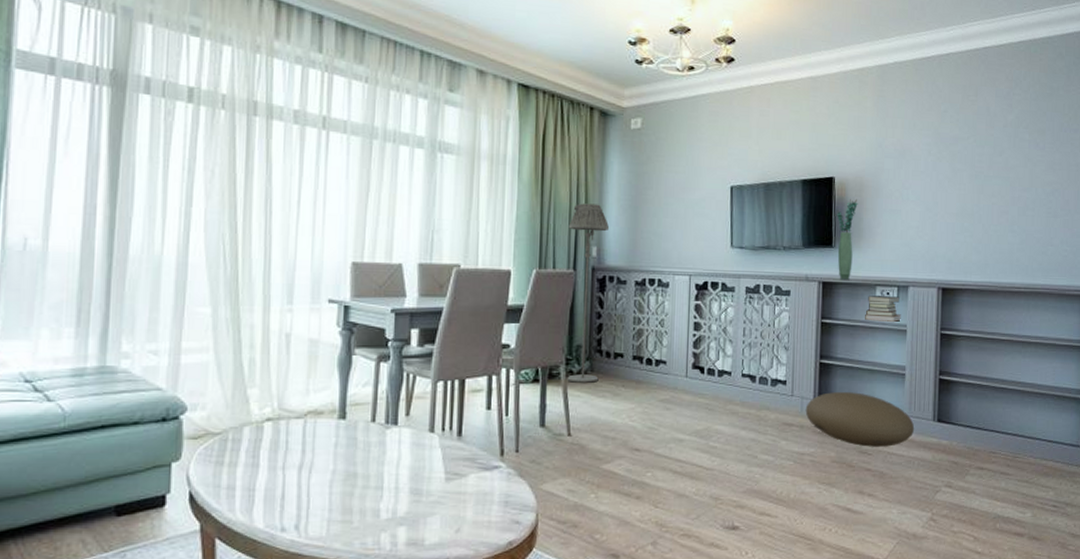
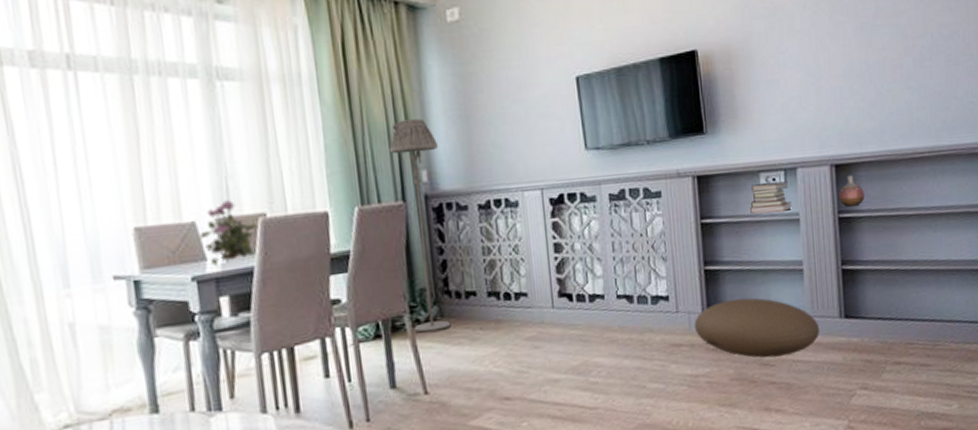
flower bouquet: none [402,250,451,303] -> present [198,200,257,266]
vase: present [836,198,858,280] -> none [704,72,730,170]
vase: none [942,298,966,327] -> present [838,174,865,208]

